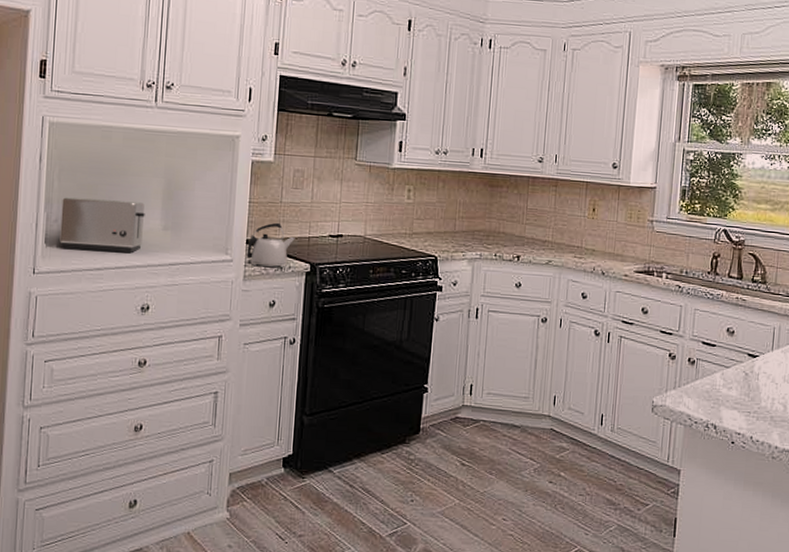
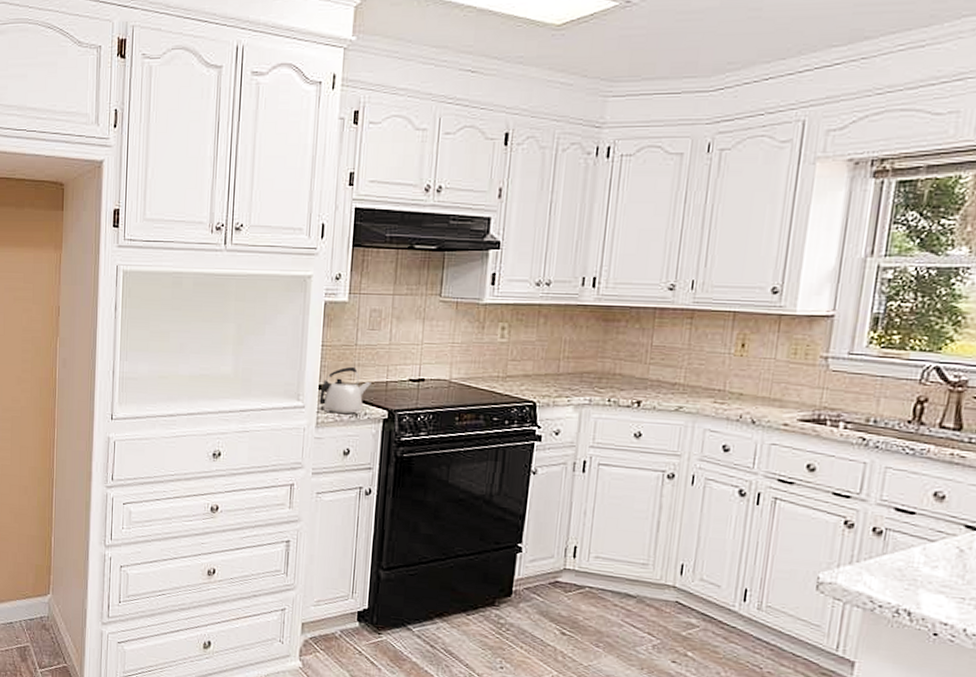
toaster: present [59,197,145,253] -> none [135,345,216,400]

